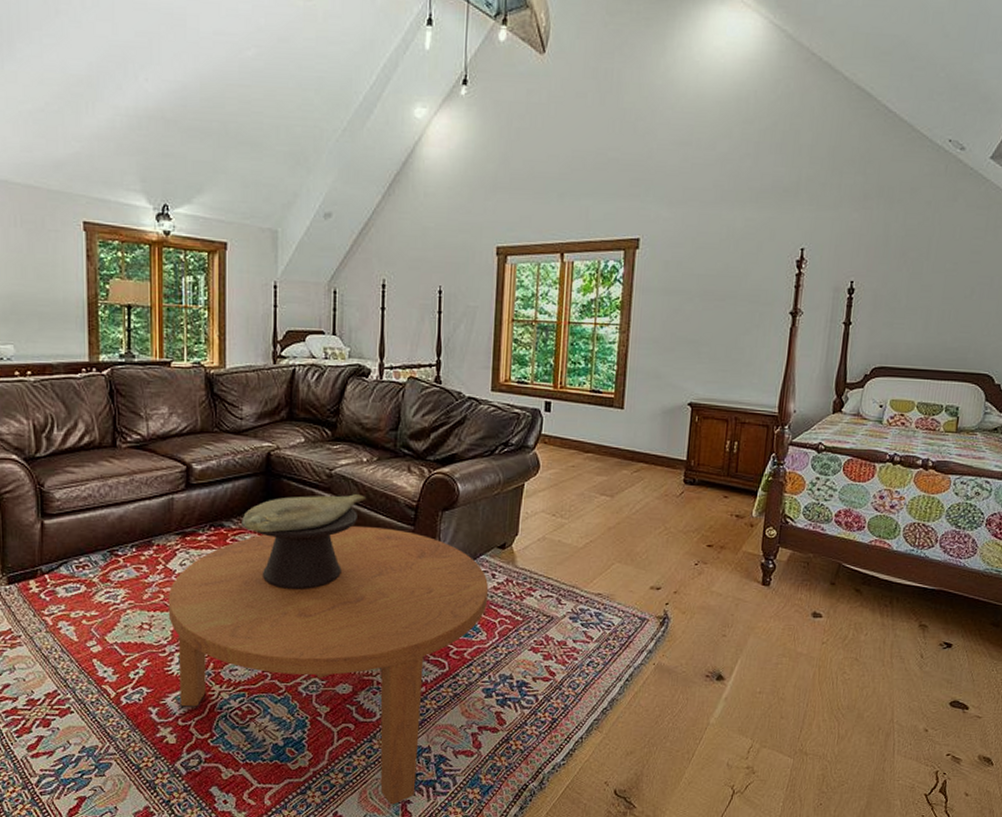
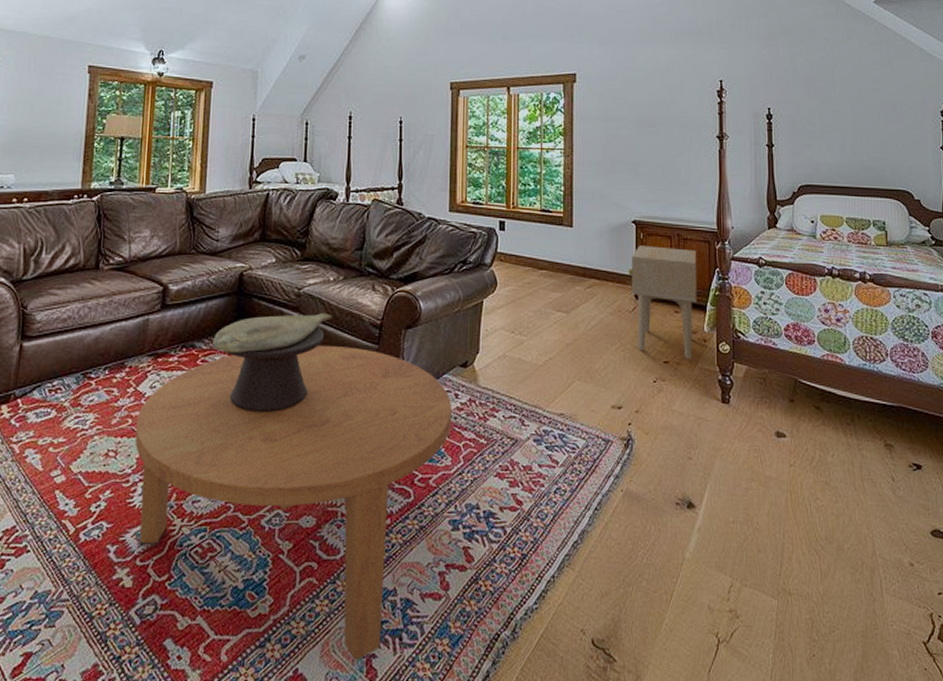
side table: none [678,429,754,543] -> present [628,245,697,359]

